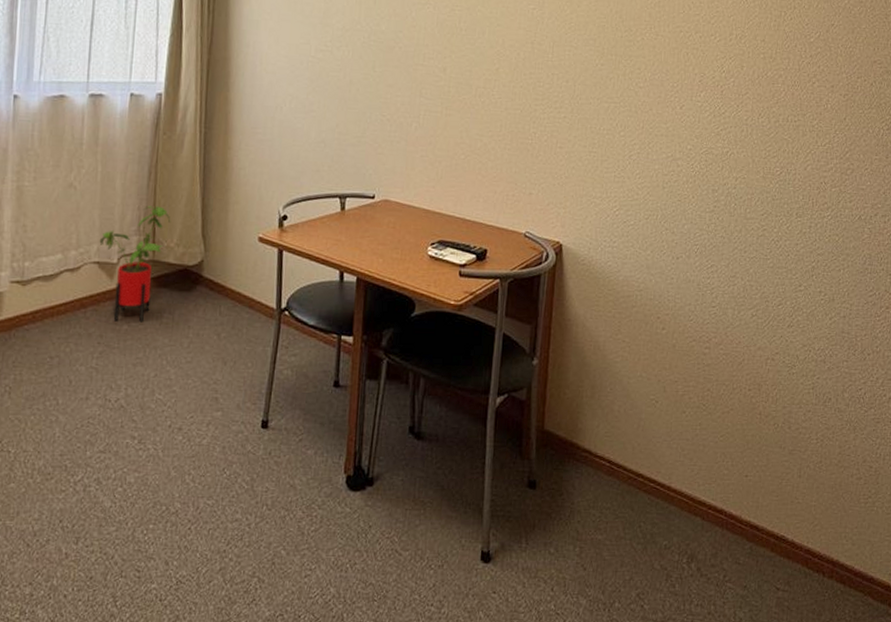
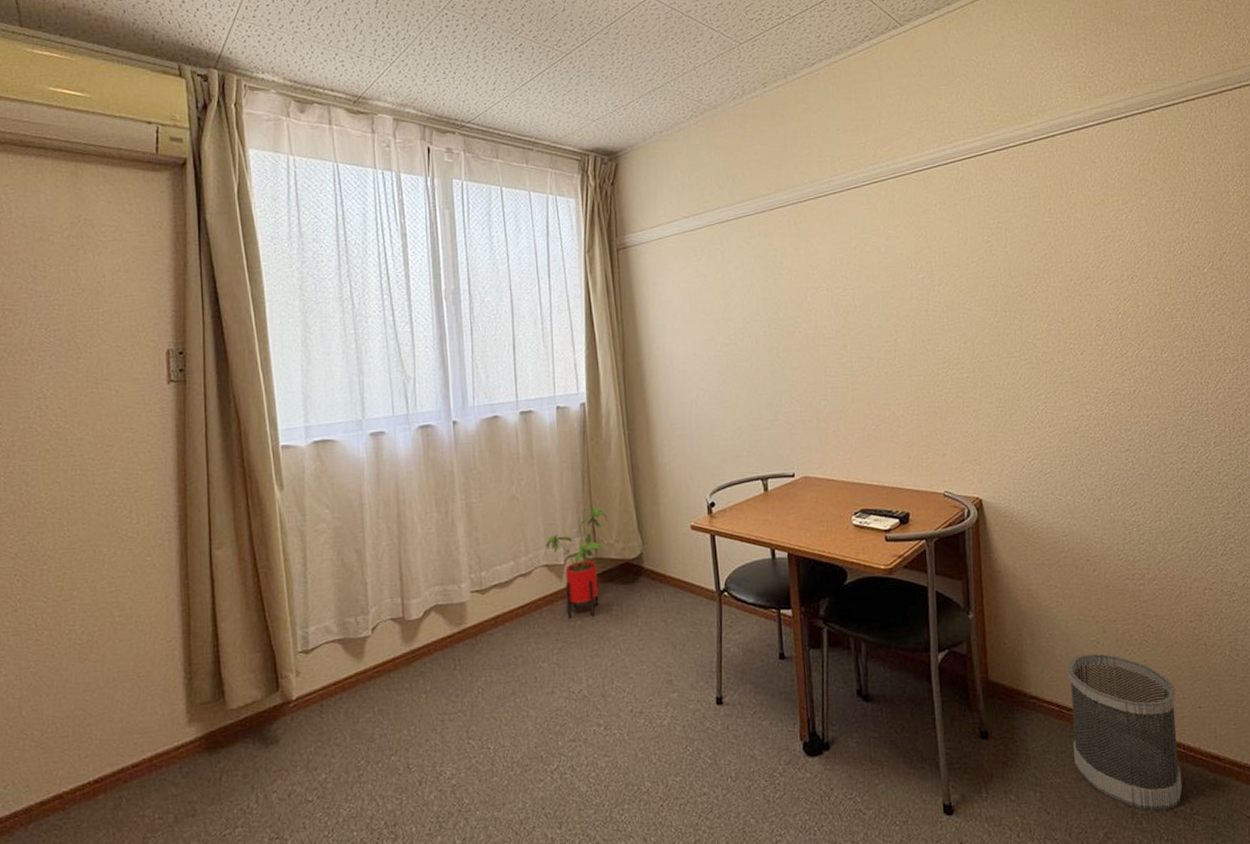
wastebasket: none [617,412,725,575] -> present [1067,653,1183,811]

